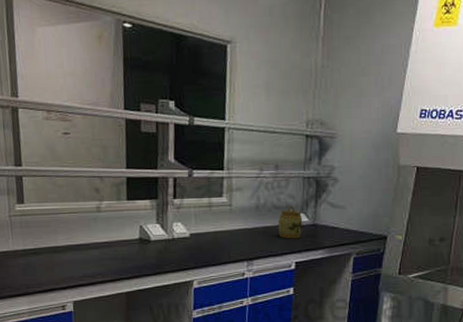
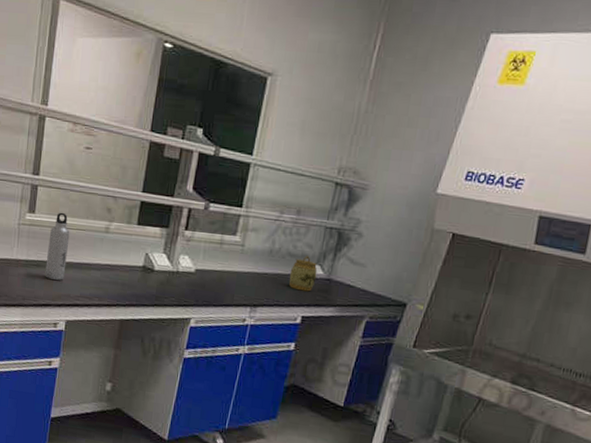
water bottle: none [42,198,65,264] -> present [45,212,70,280]

